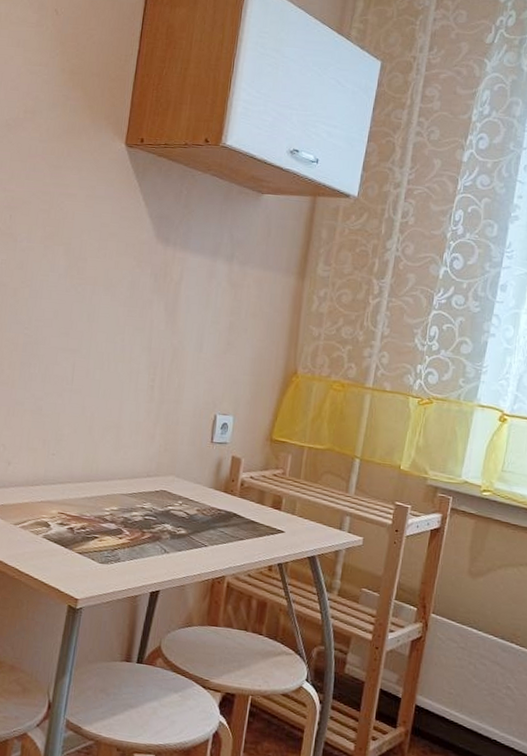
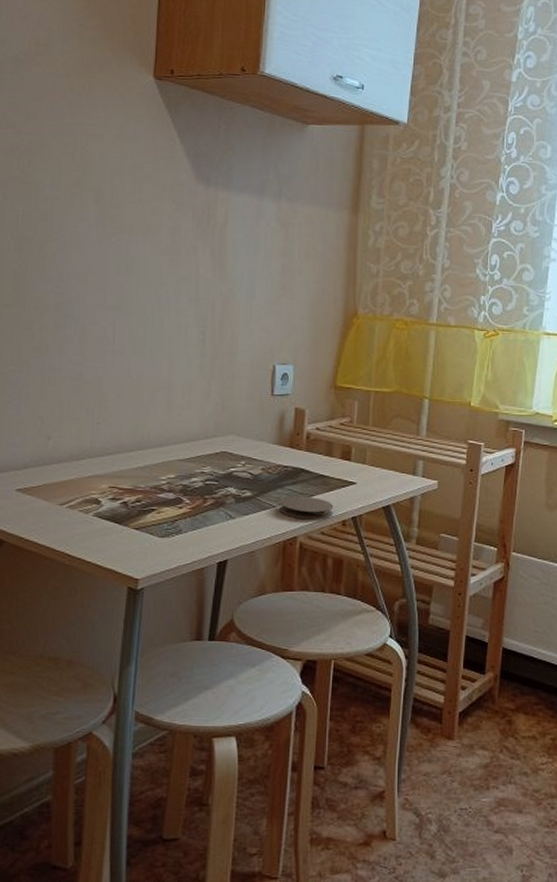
coaster: none [211,538,262,563] -> present [280,496,334,520]

